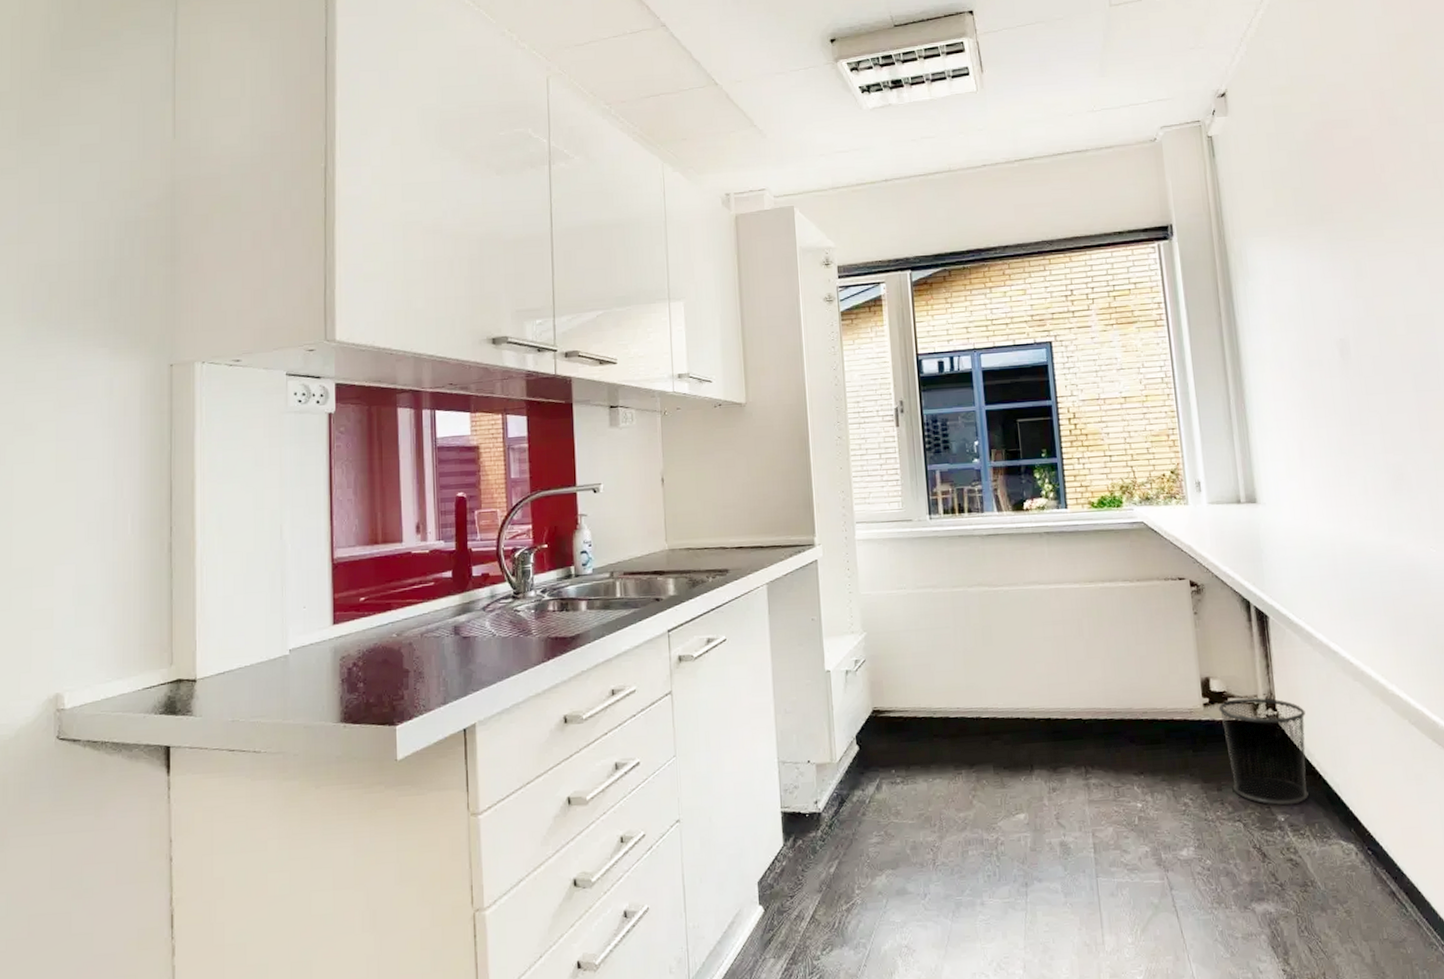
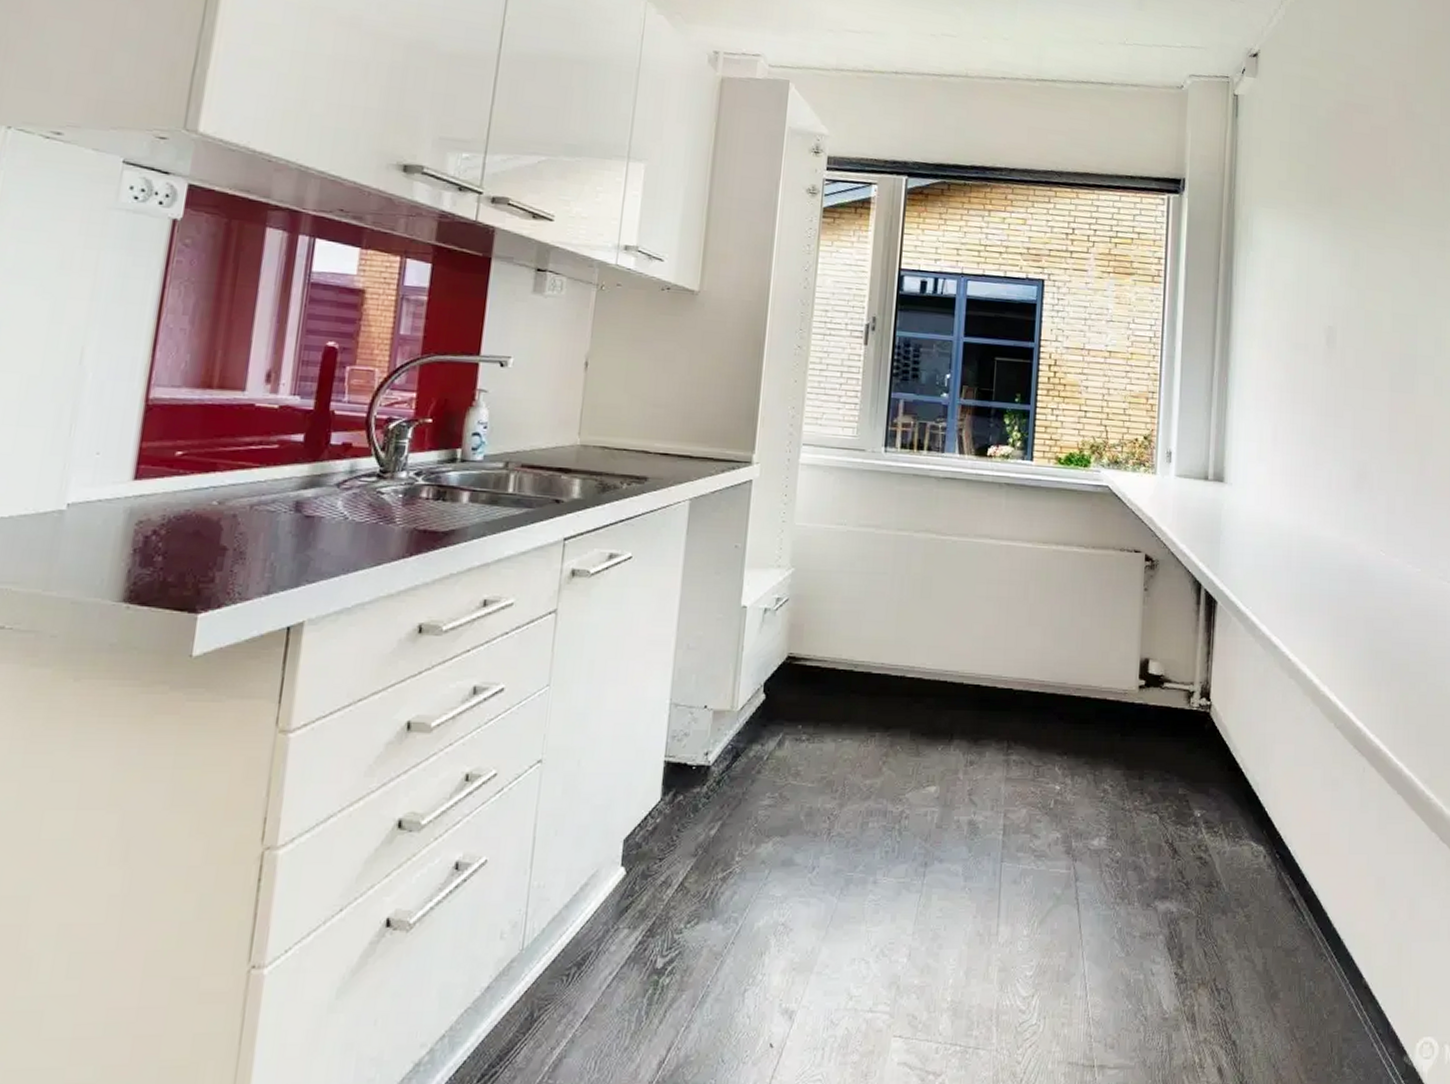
waste bin: present [1218,697,1309,806] -> none [1153,684,1238,801]

